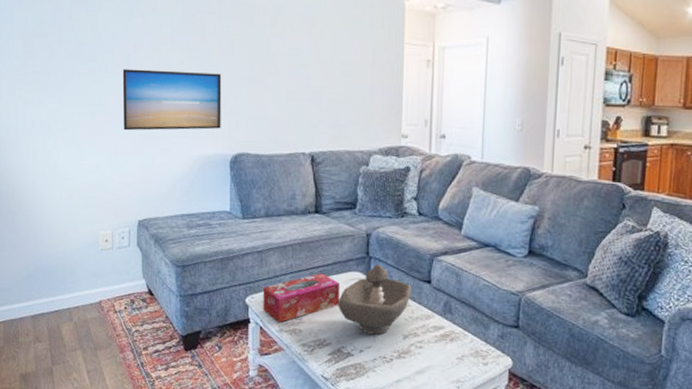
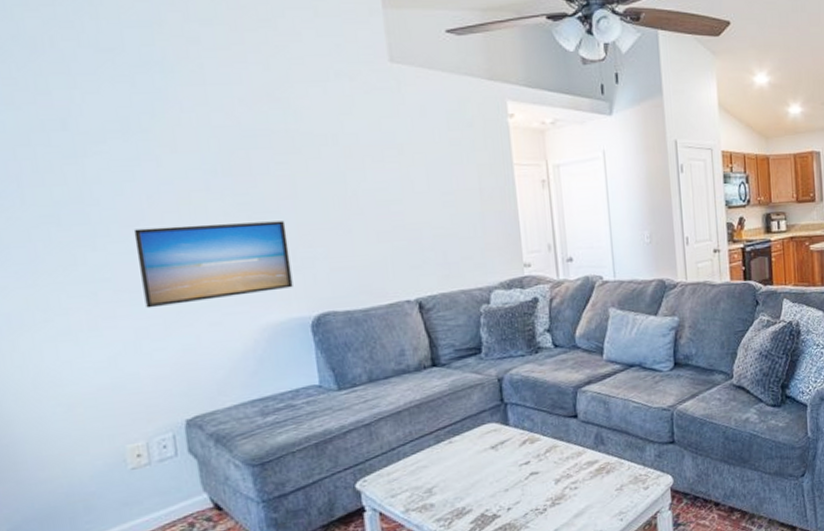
tissue box: present [263,273,340,323] -> none [377,433,476,503]
decorative bowl: present [337,264,412,335] -> none [473,409,558,489]

